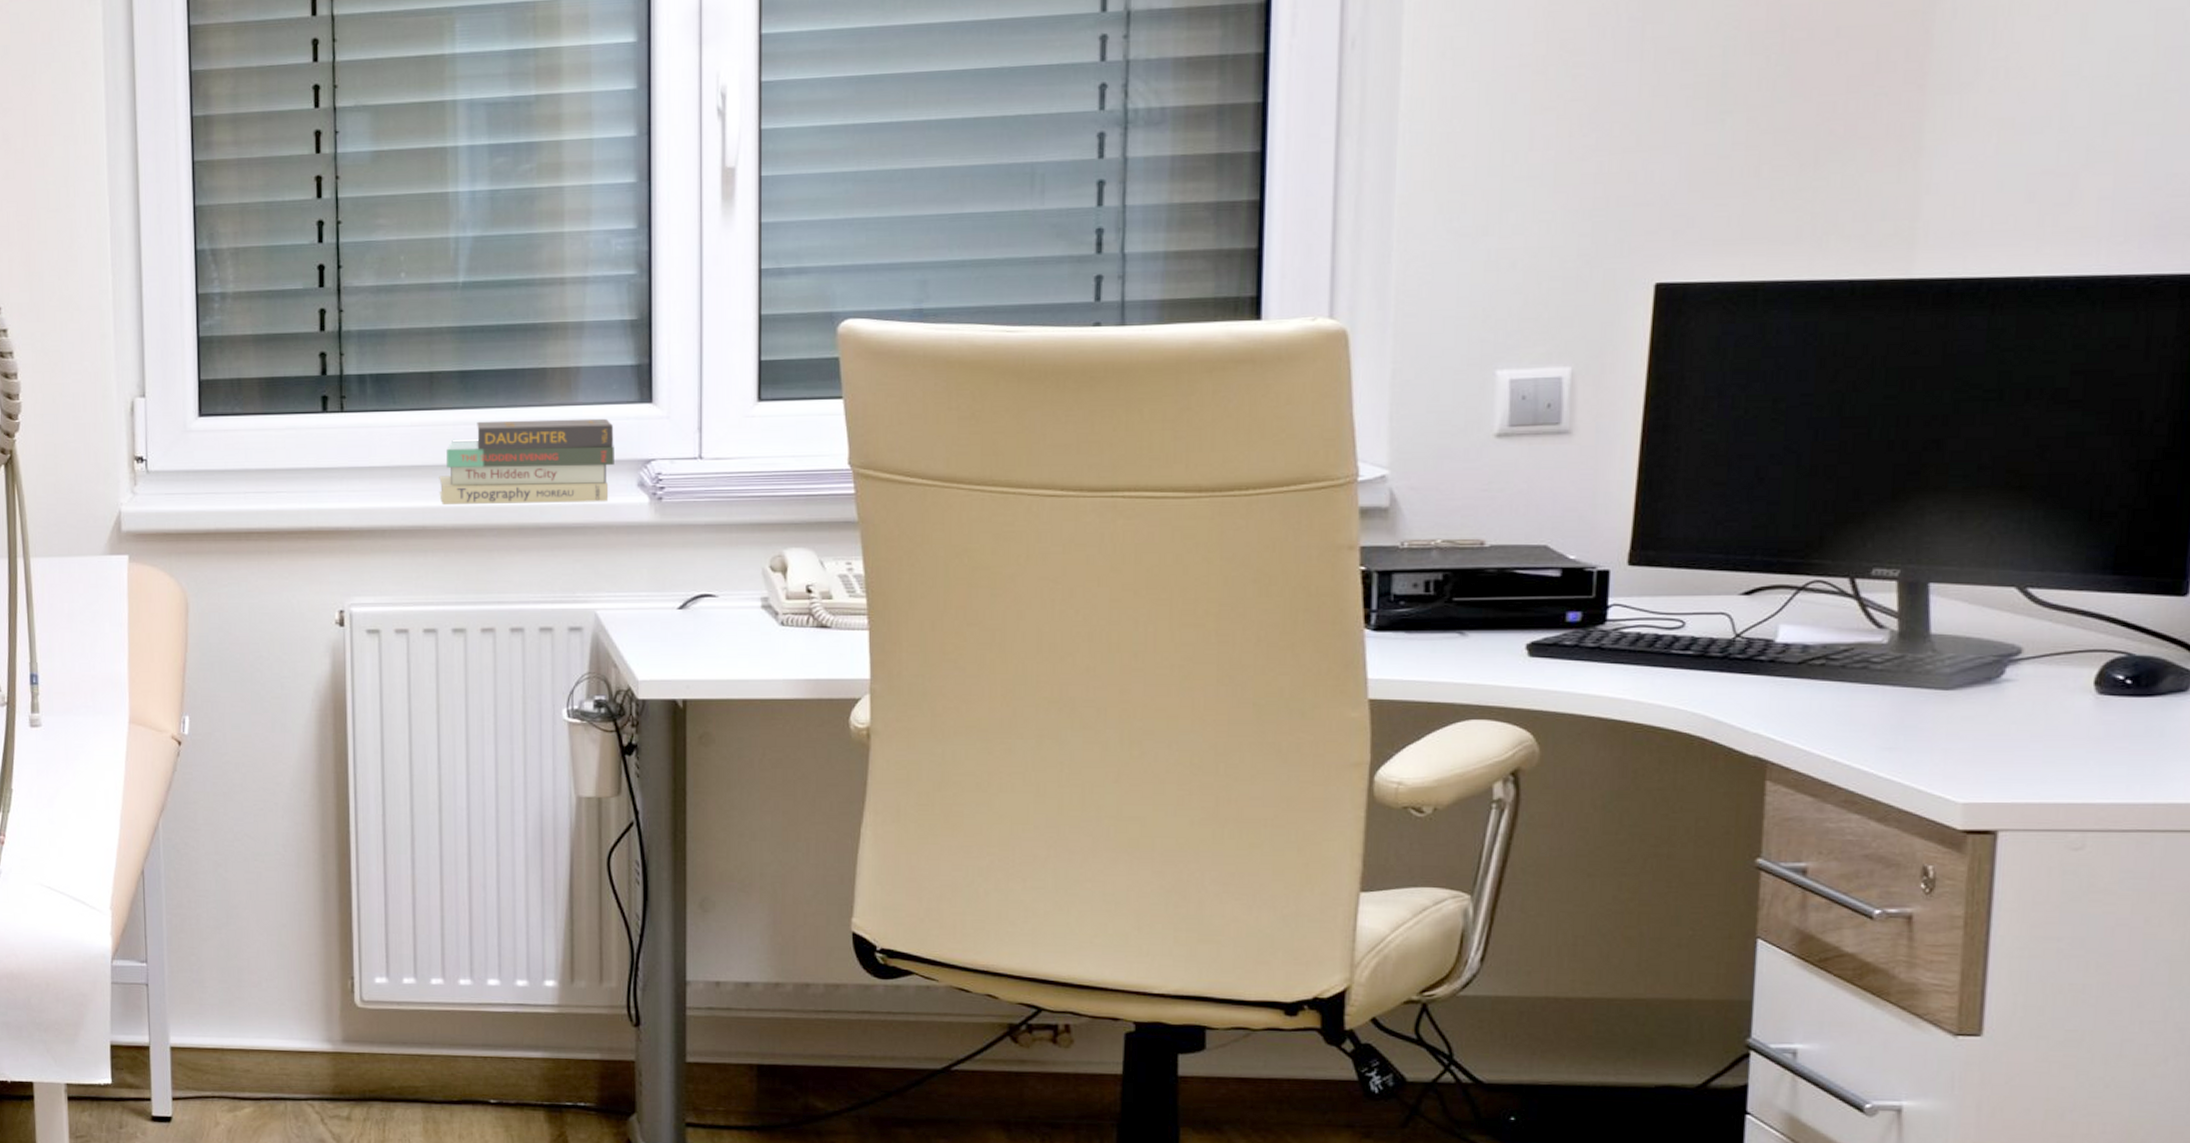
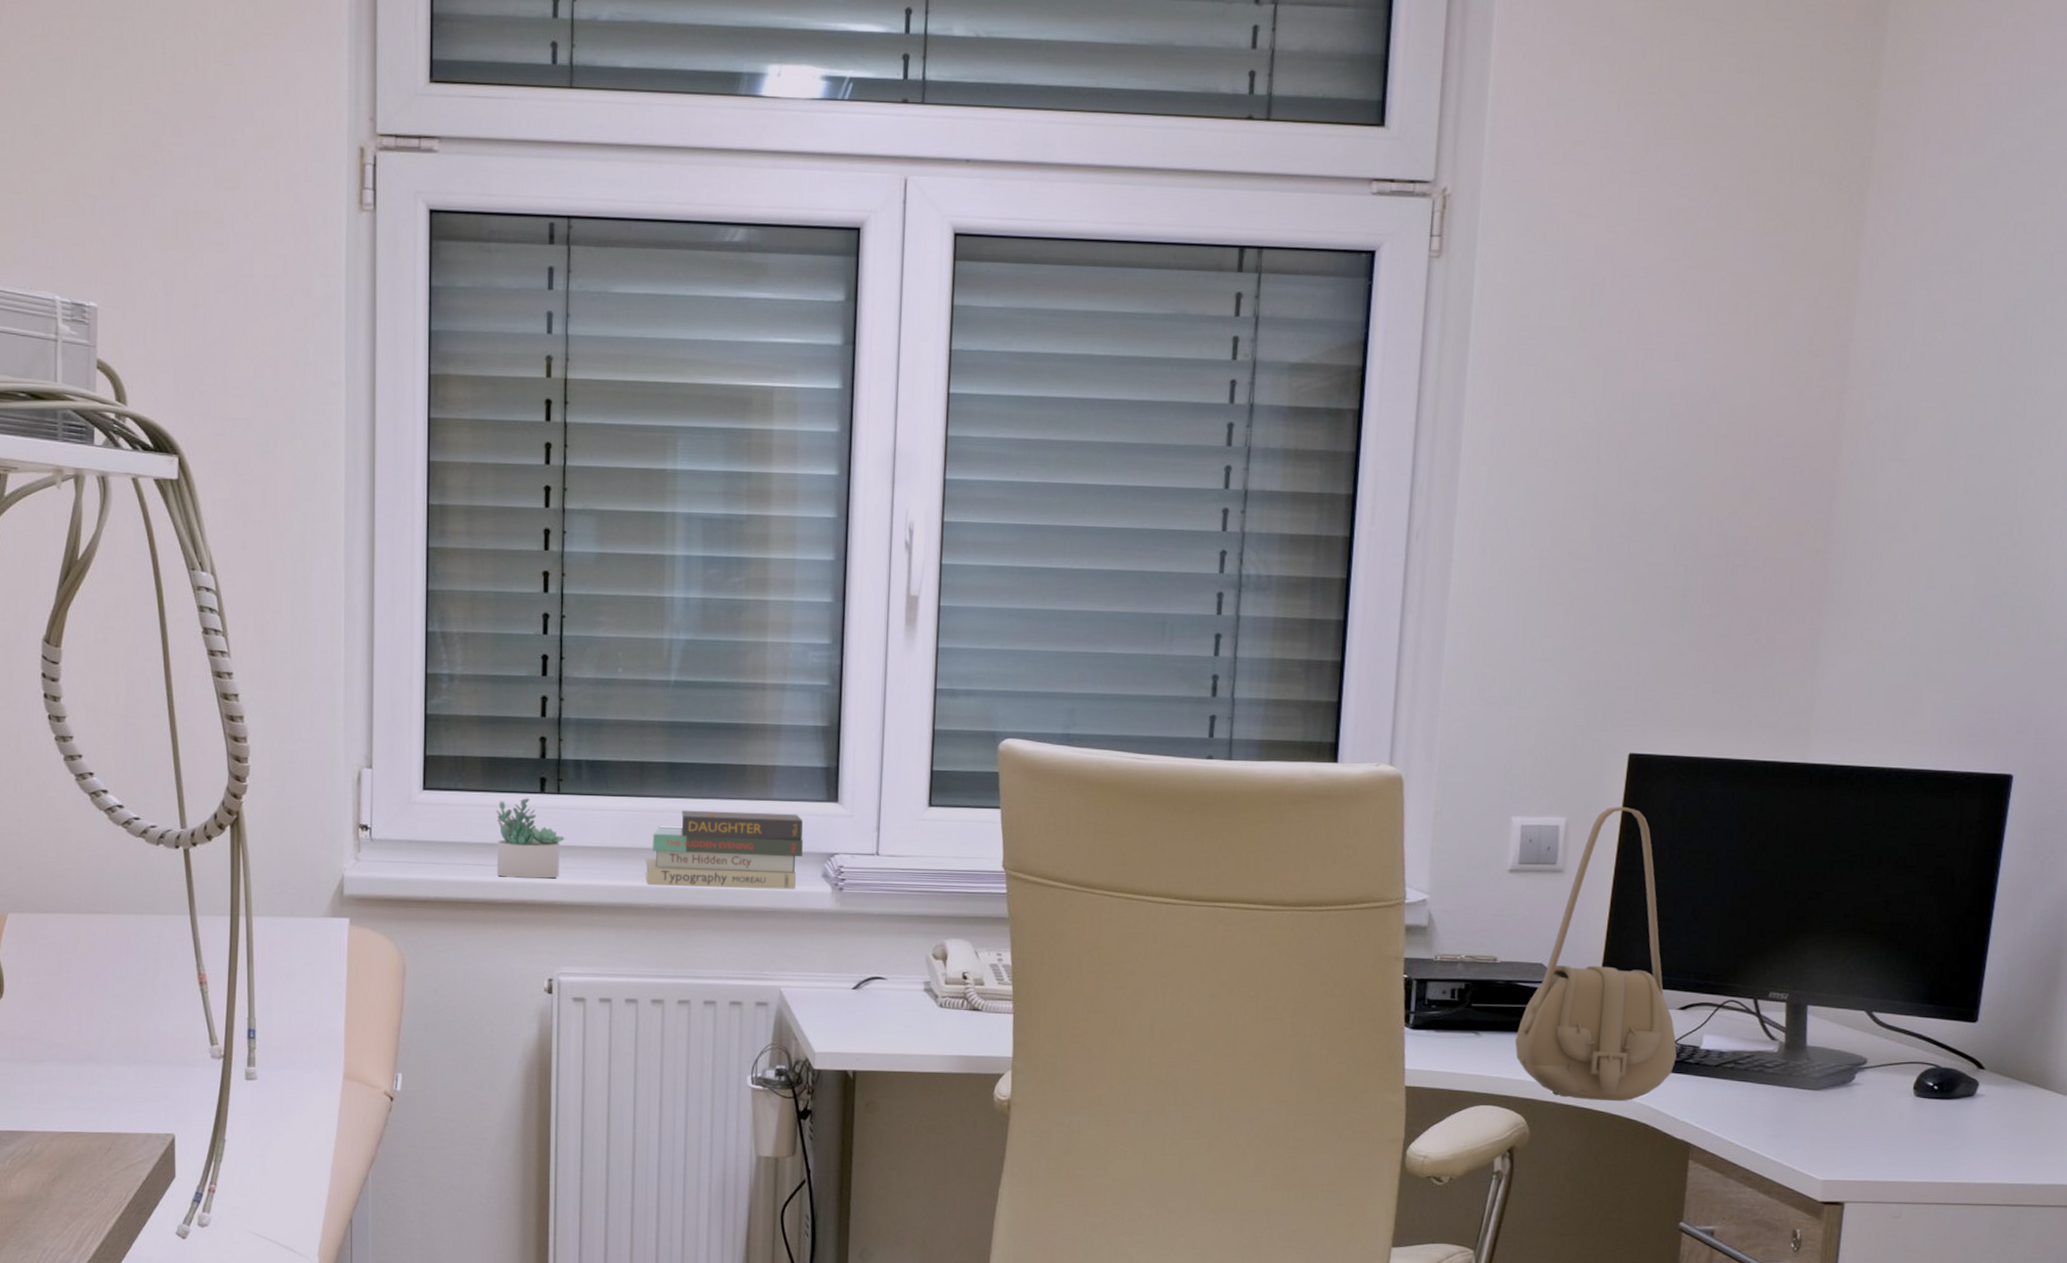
succulent plant: none [276,419,352,505] -> present [496,798,566,880]
shoulder bag: none [1514,348,1742,711] -> present [1514,806,1677,1102]

